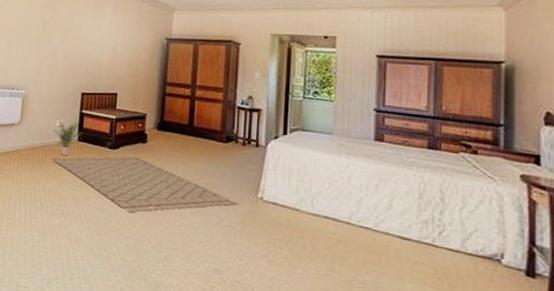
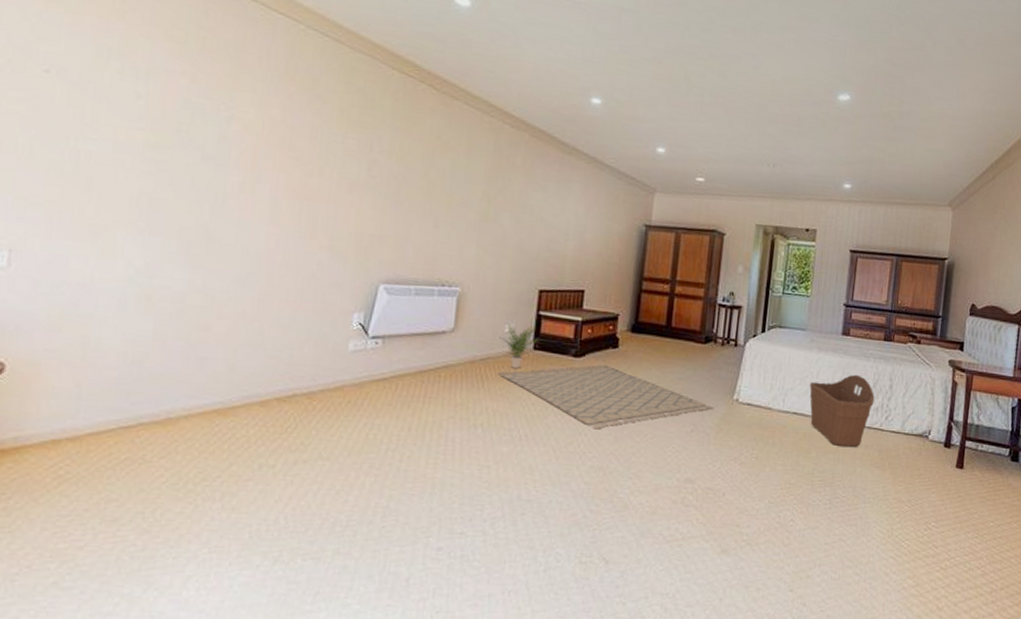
wicker basket: none [341,182,422,261] -> present [810,374,875,447]

